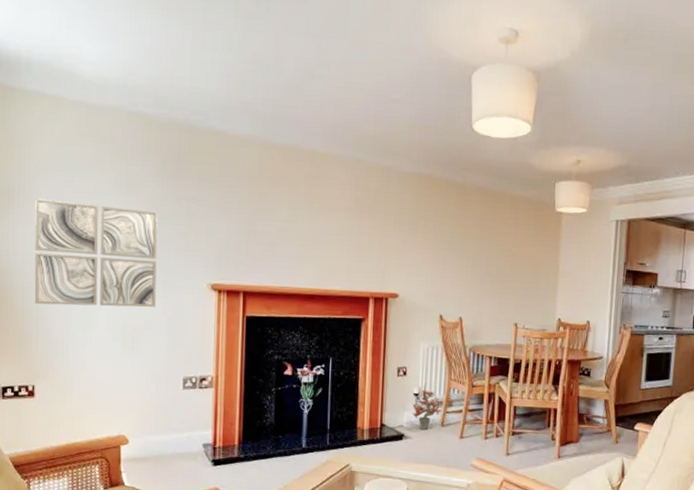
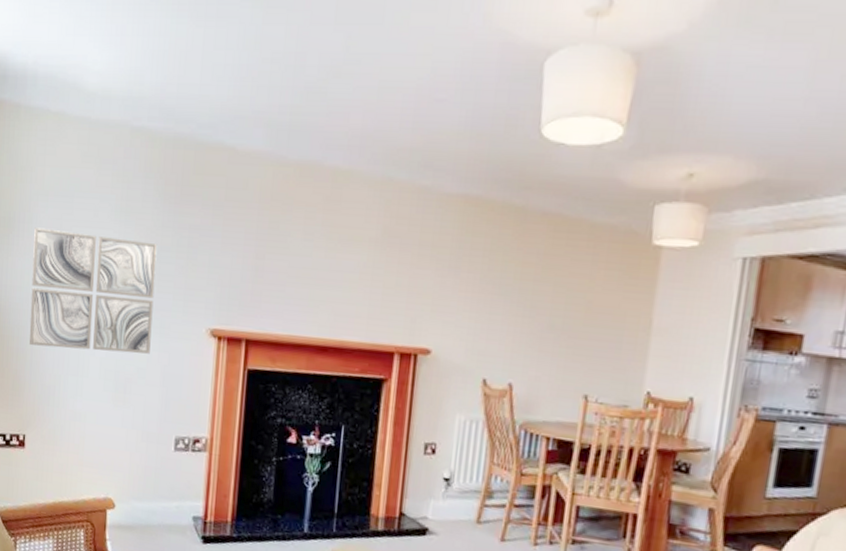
potted plant: present [411,382,443,431] -> none [439,464,481,527]

